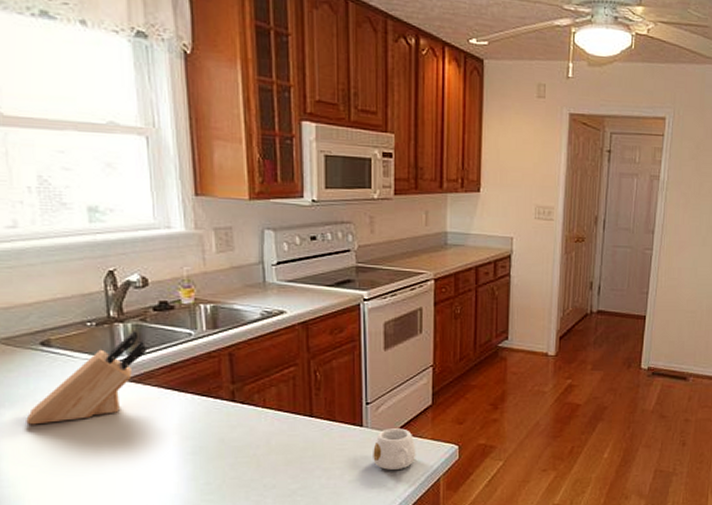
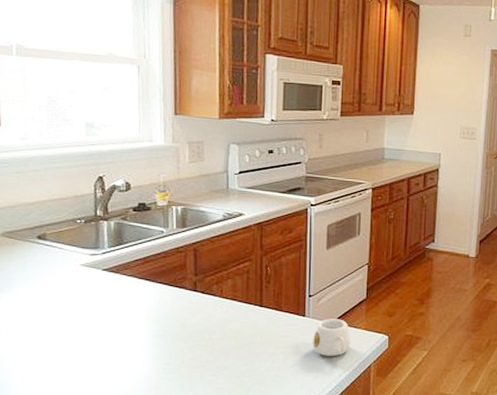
knife block: present [26,329,146,425] -> none [19,227,125,307]

